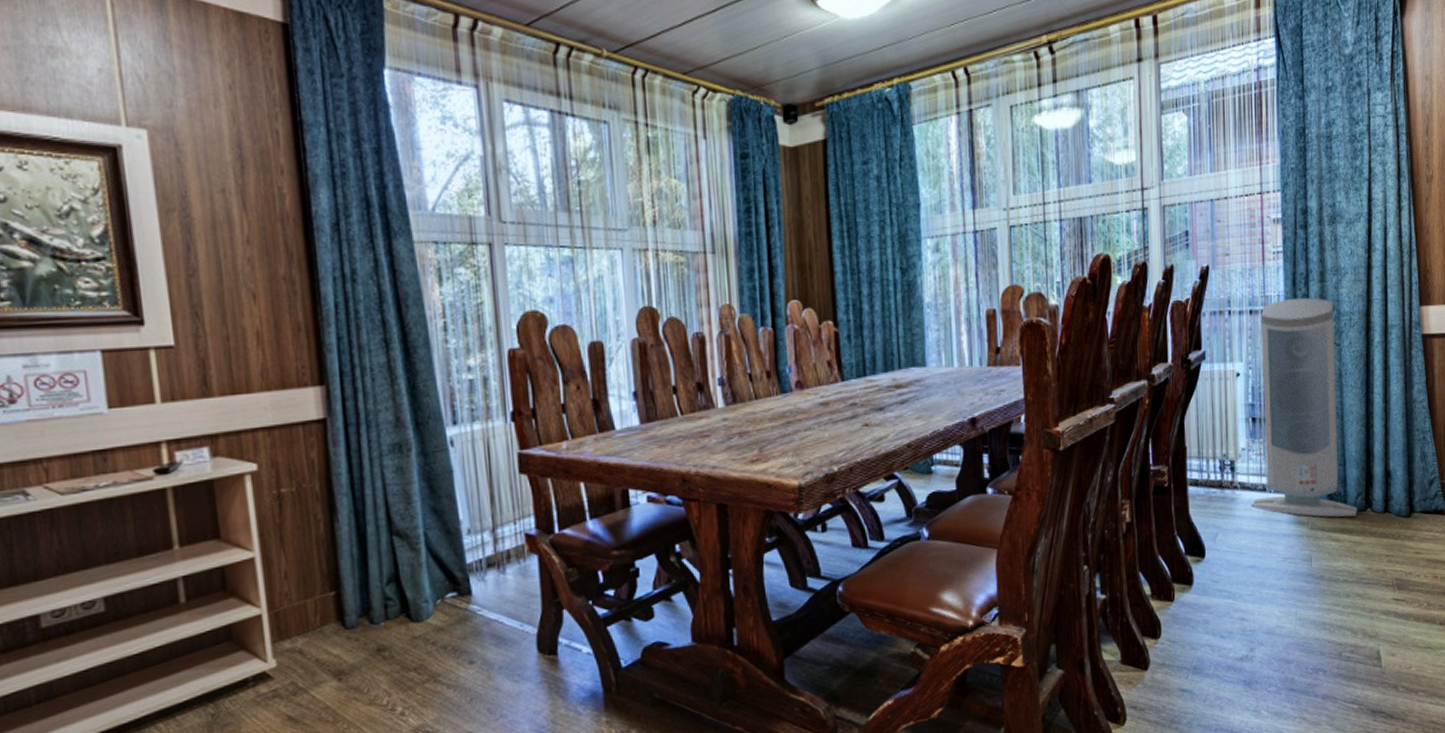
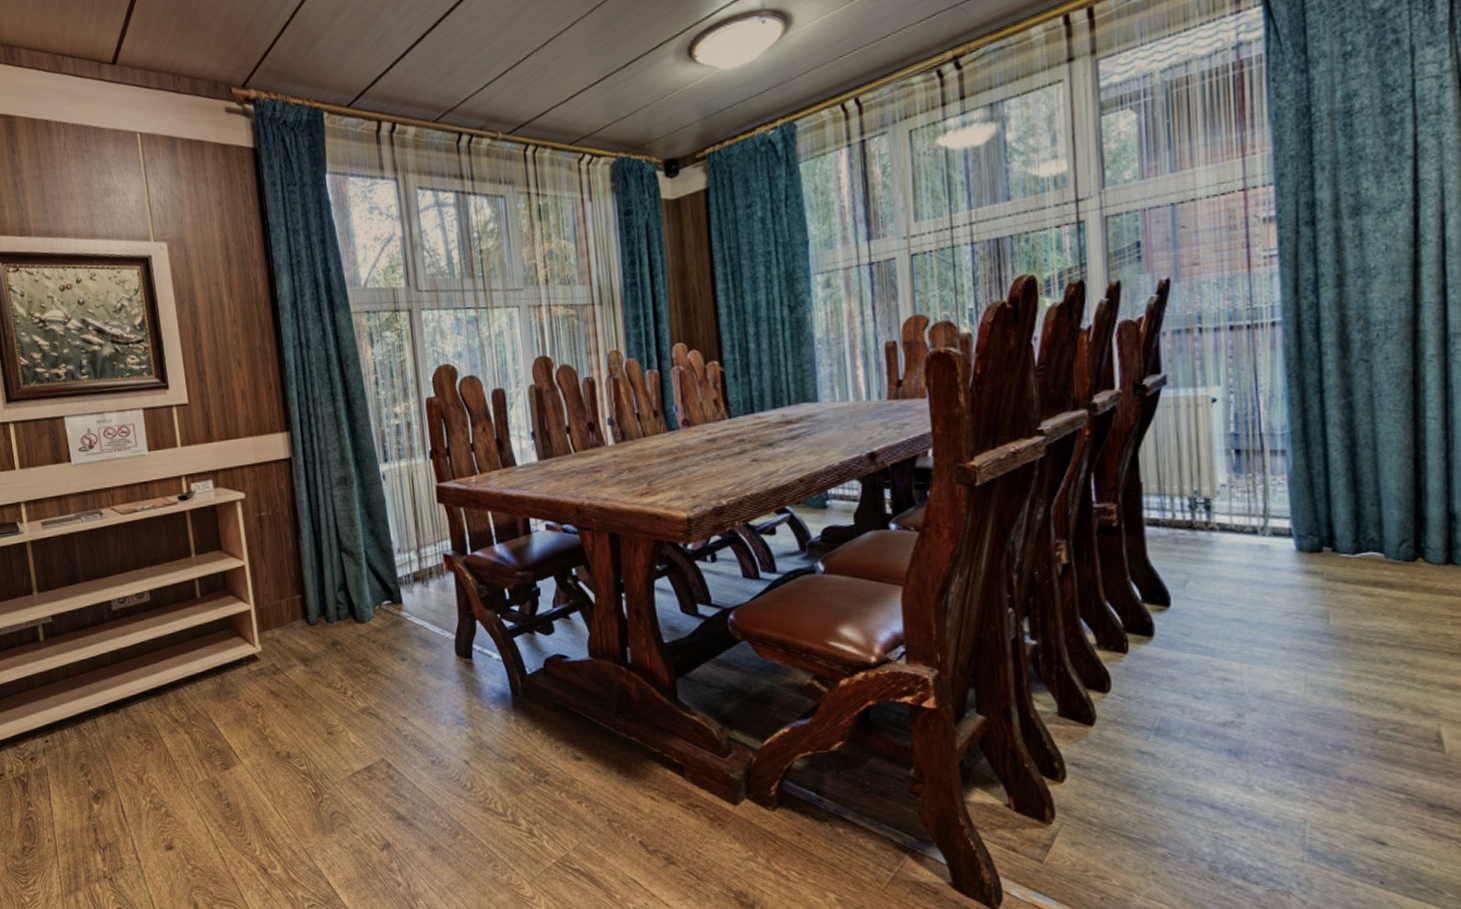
air purifier: present [1251,297,1358,517] -> none [1236,306,1402,568]

